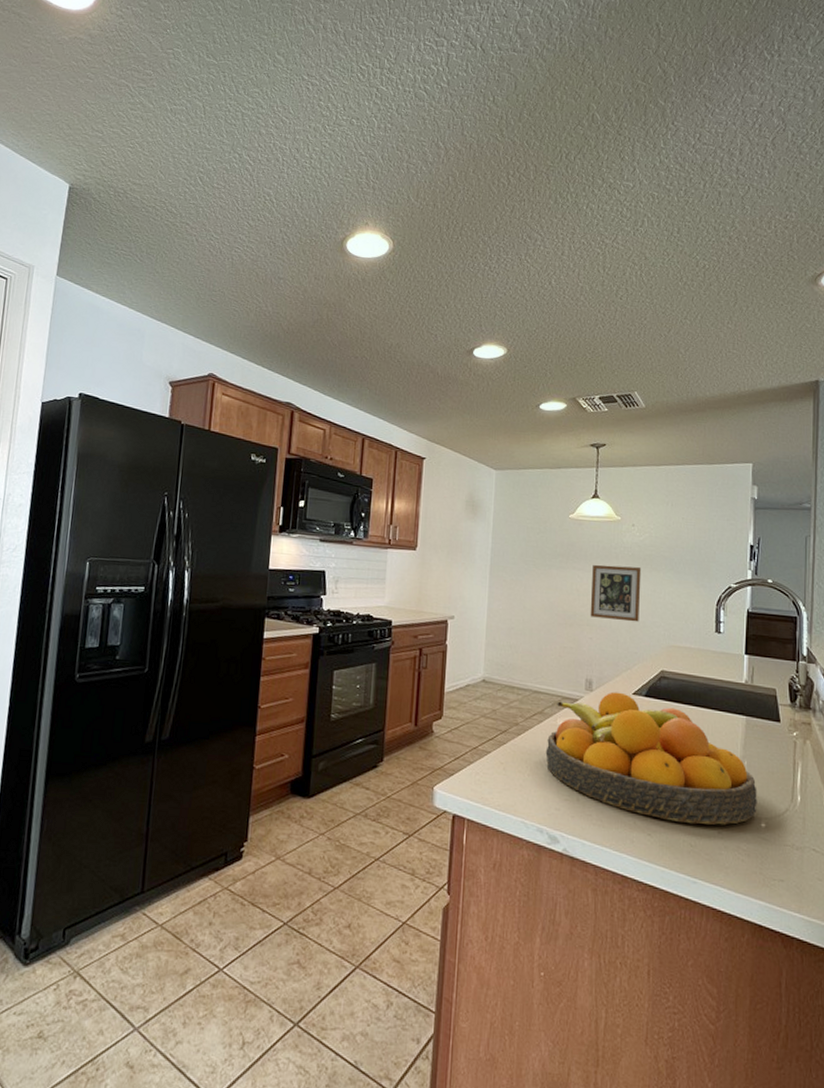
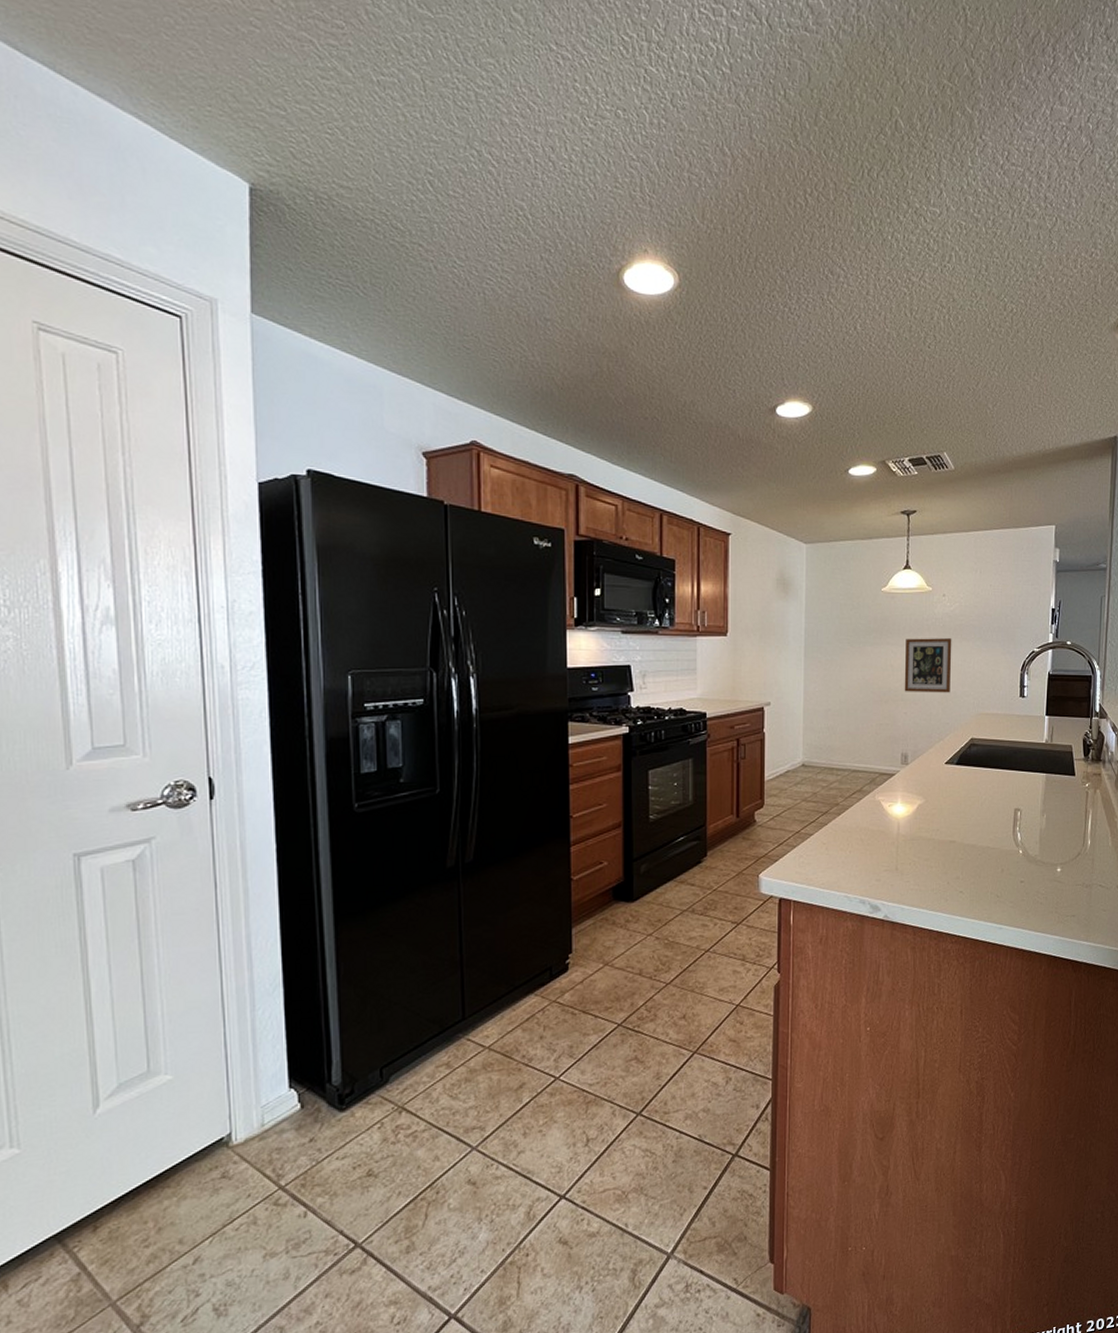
fruit bowl: present [545,691,757,826] -> none [865,763,1055,877]

